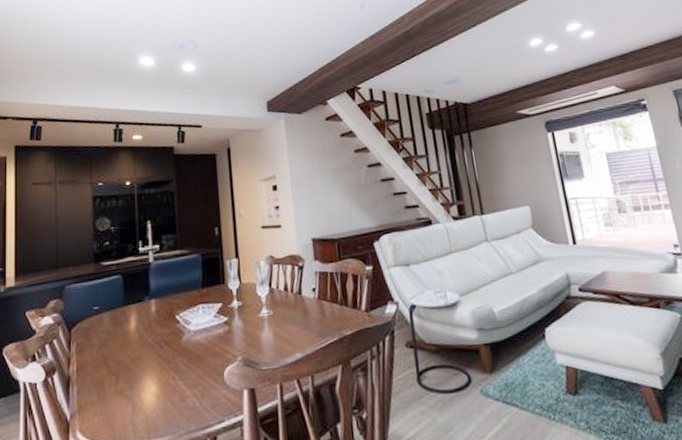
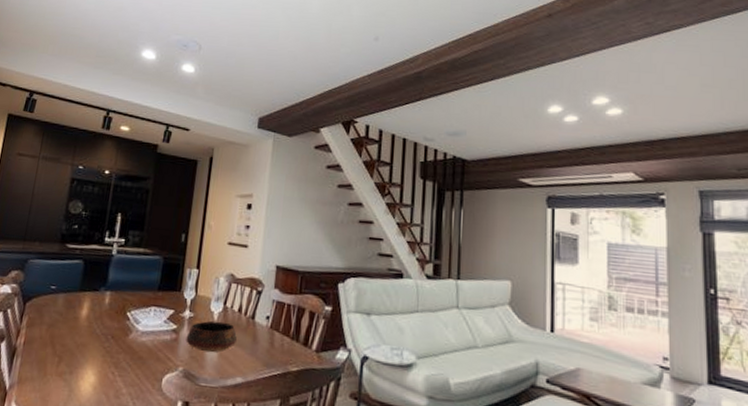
bowl: none [239,303,288,337] -> present [186,320,237,353]

